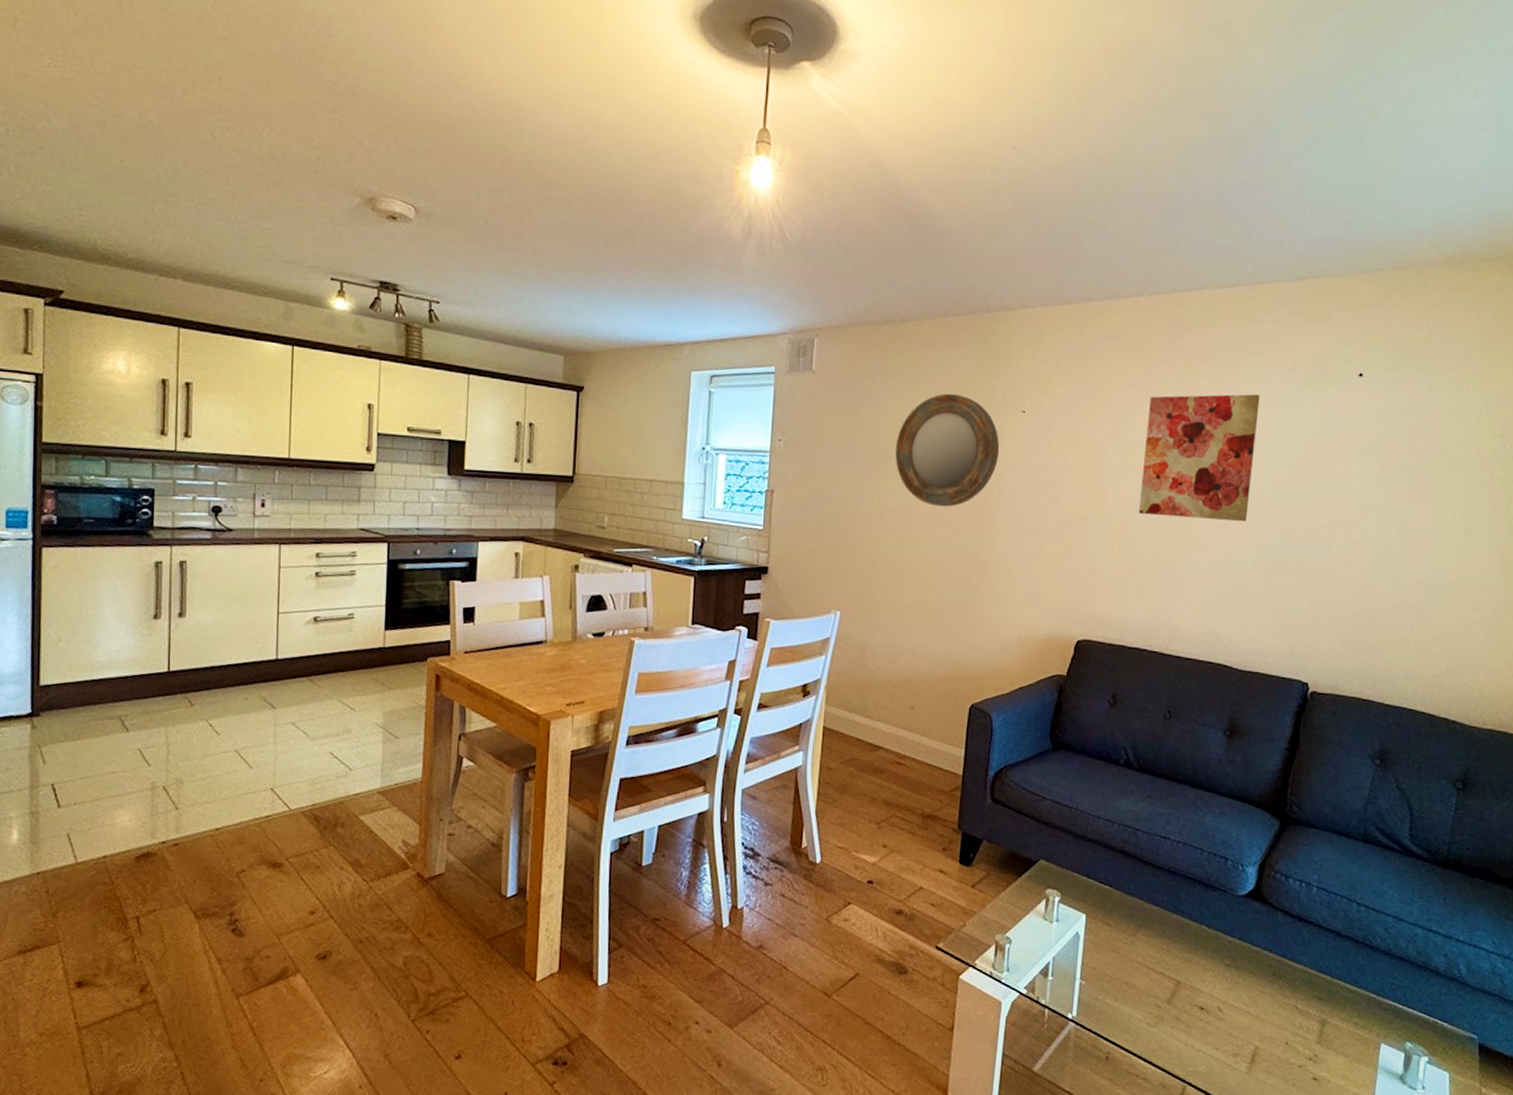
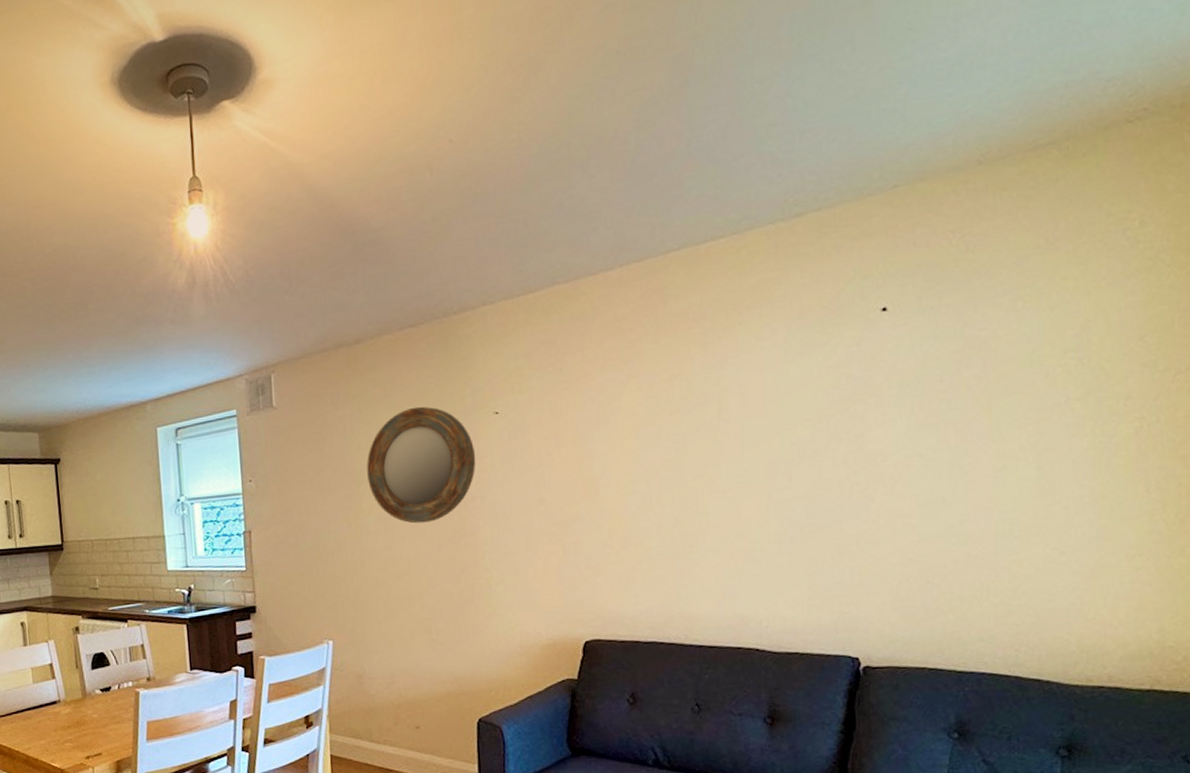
wall art: present [1138,394,1260,522] -> none [635,352,764,501]

